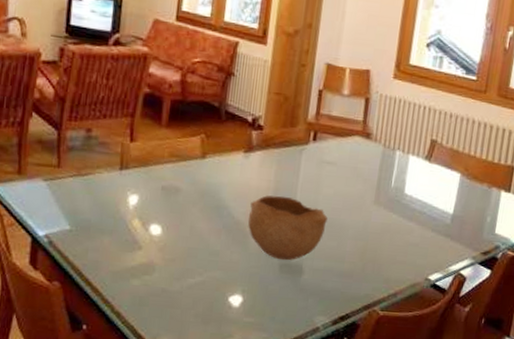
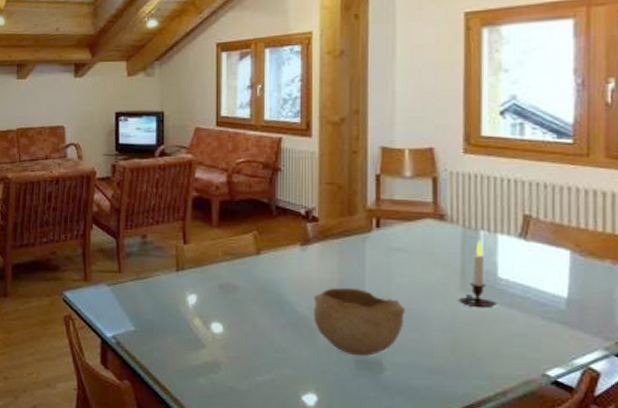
candle: none [371,159,400,221] -> present [458,239,497,308]

